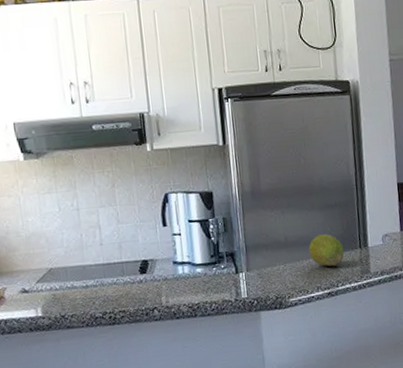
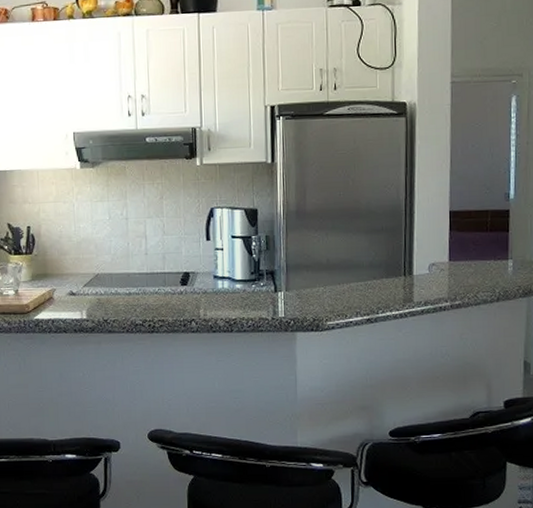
fruit: present [308,234,345,267] -> none [350,259,388,293]

